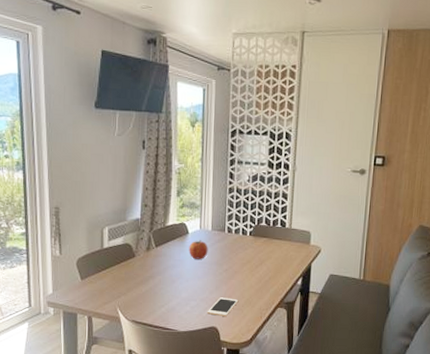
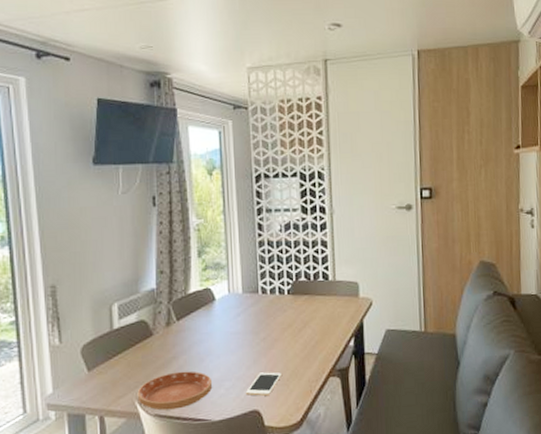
saucer: none [119,288,181,318] -> present [137,371,213,411]
fruit: present [189,240,208,259] -> none [217,306,241,330]

